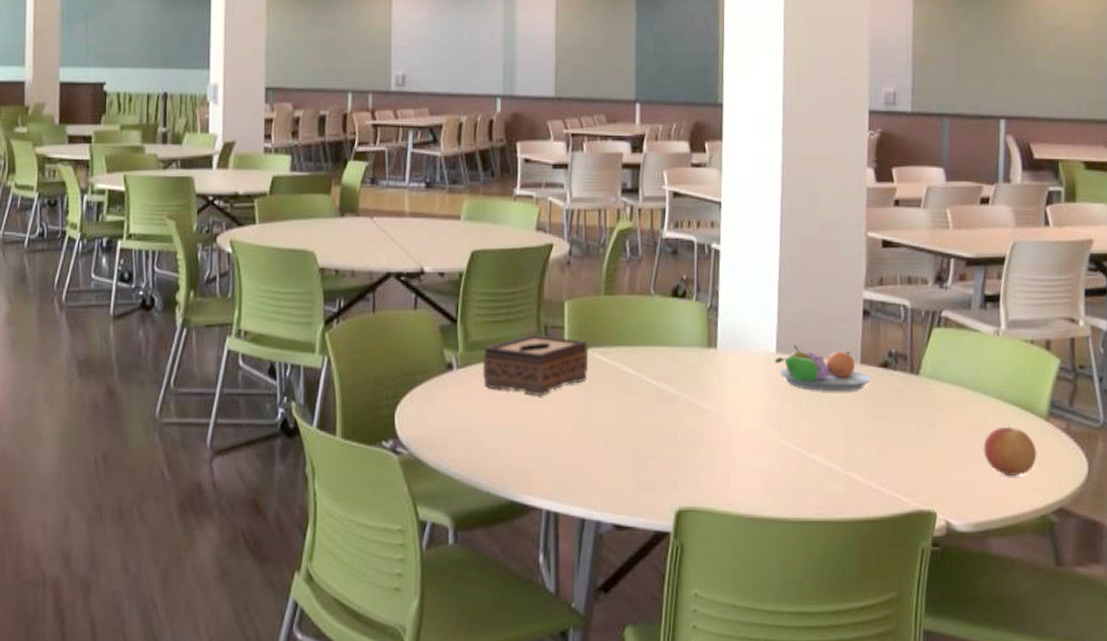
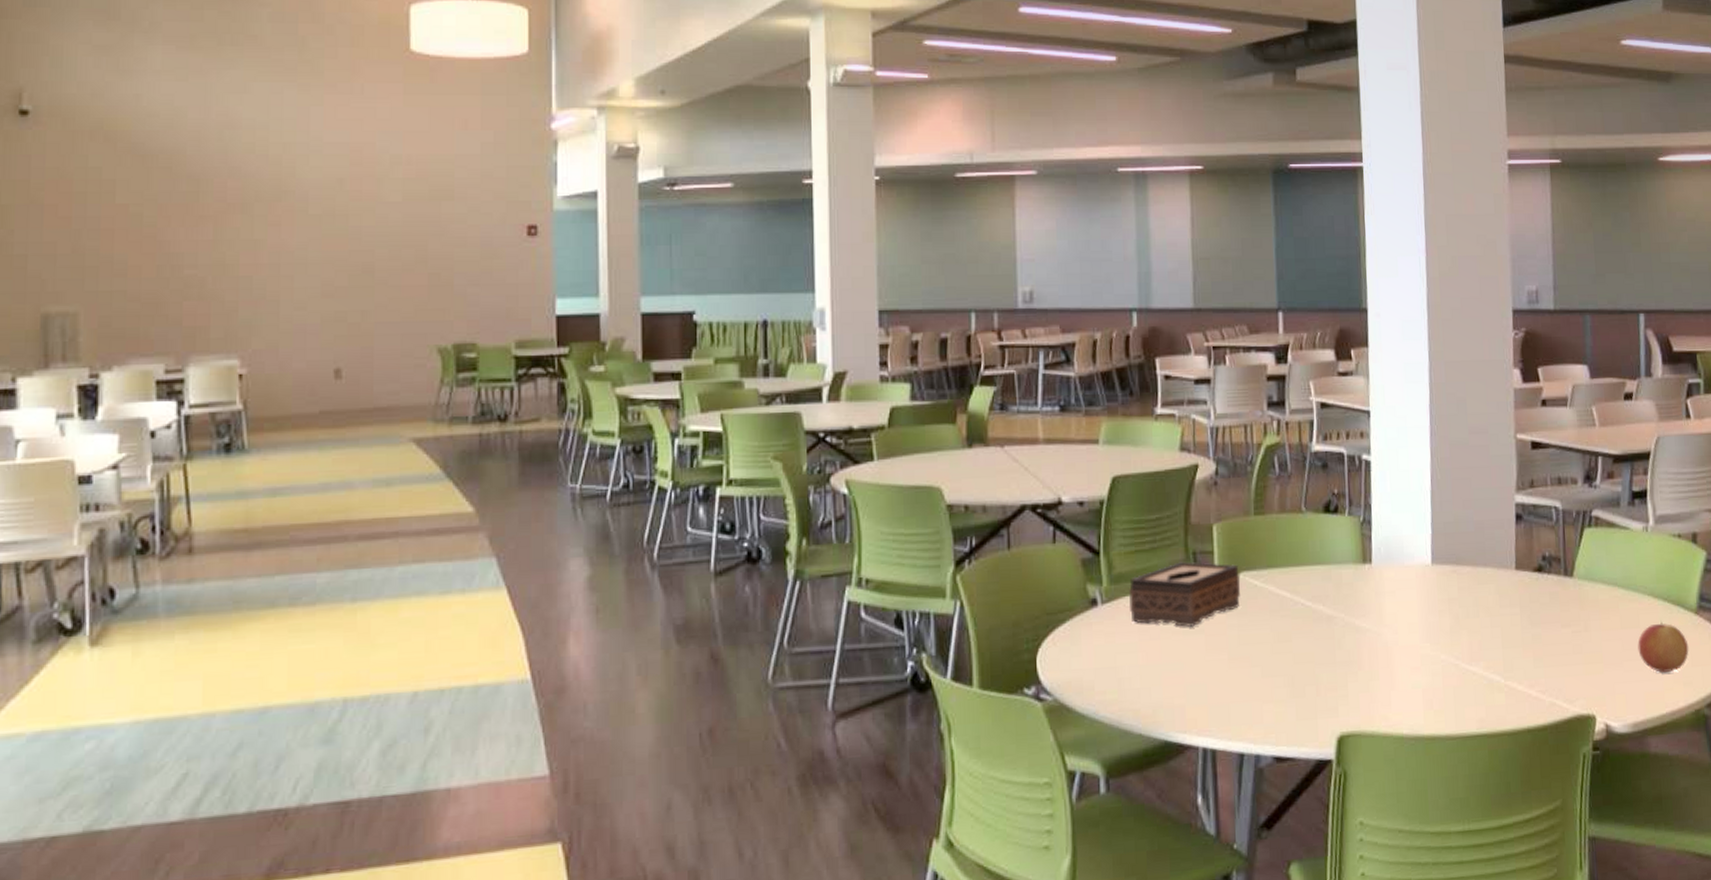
fruit bowl: present [775,344,873,392] -> none [1431,554,1528,601]

